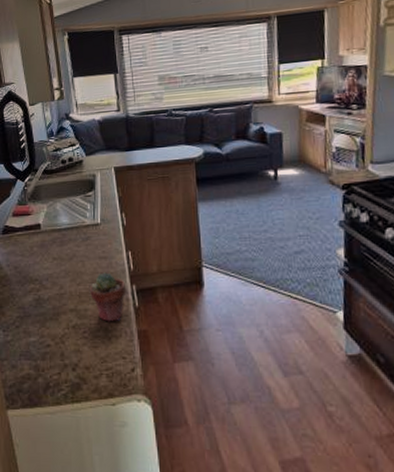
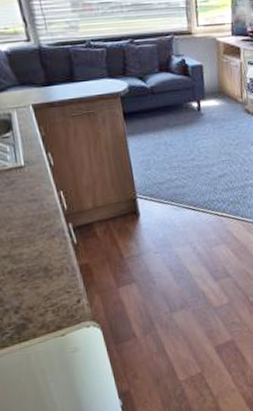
potted succulent: present [90,272,127,322] -> none [22,215,63,263]

